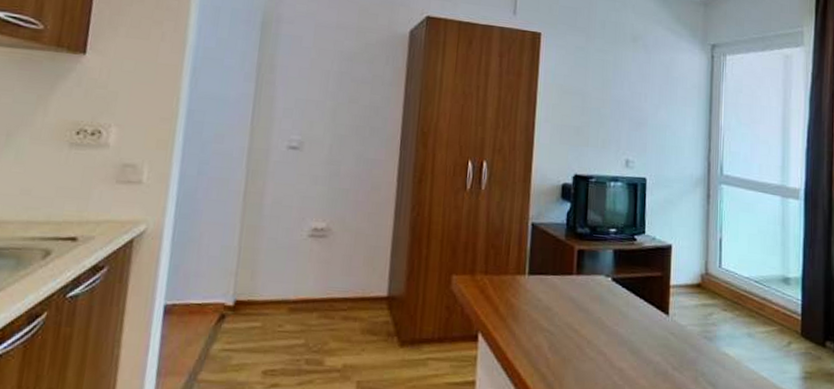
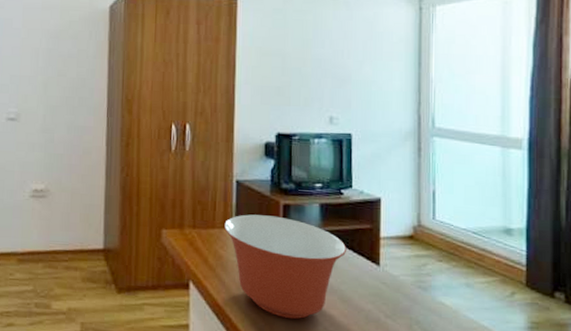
mixing bowl: none [517,260,638,373] -> present [224,214,347,319]

